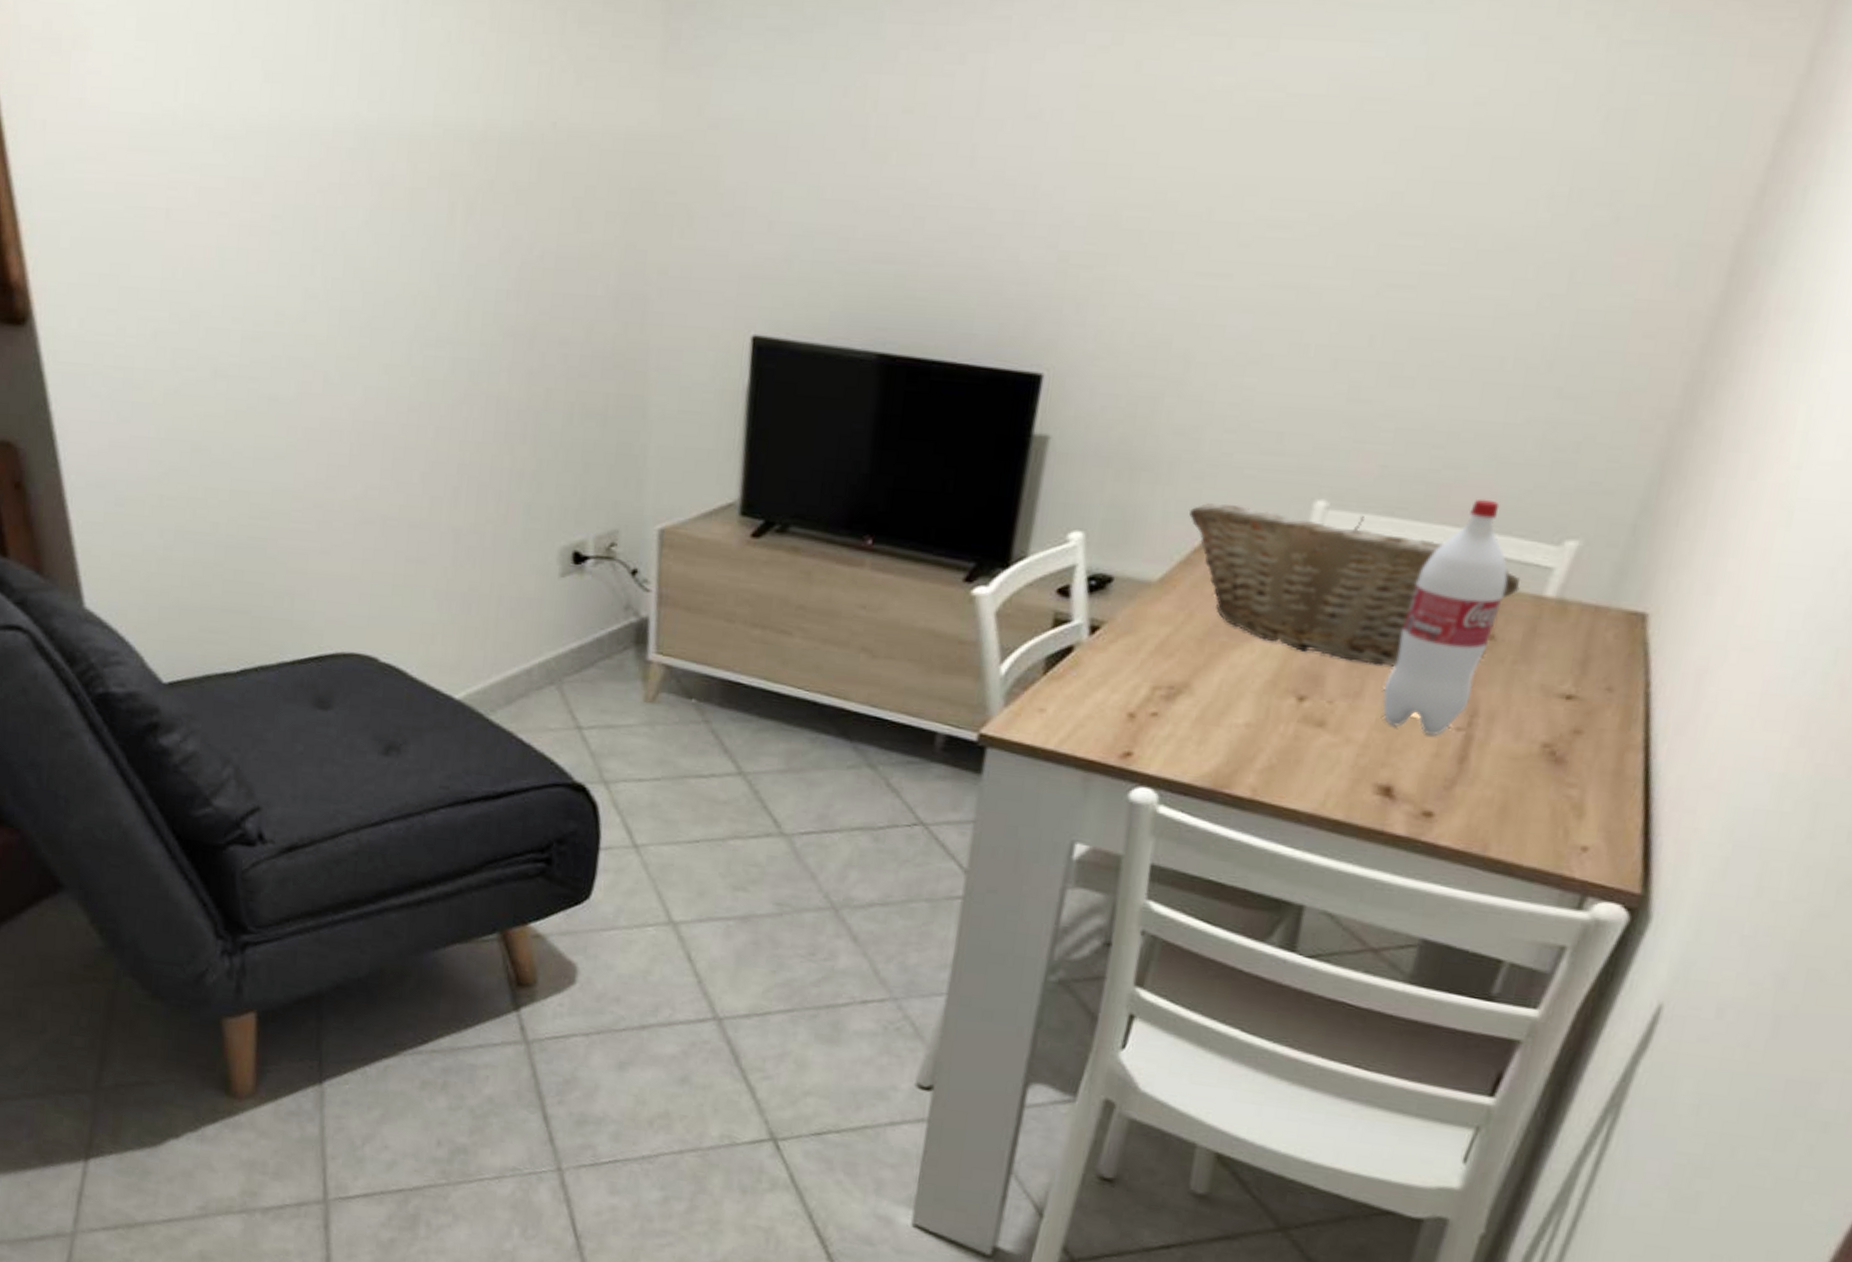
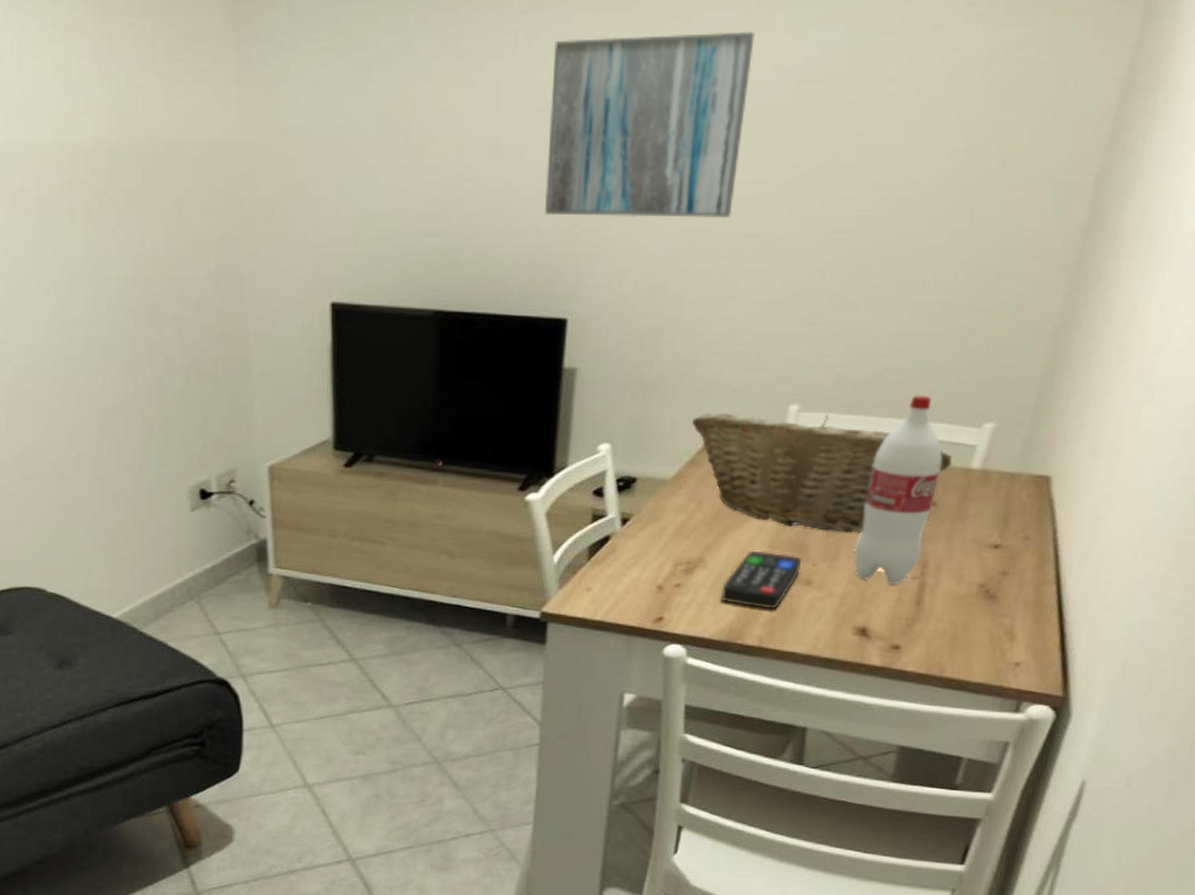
wall art: none [1026,31,1309,263] -> present [544,31,755,219]
remote control: none [1208,678,1316,754] -> present [721,550,802,610]

